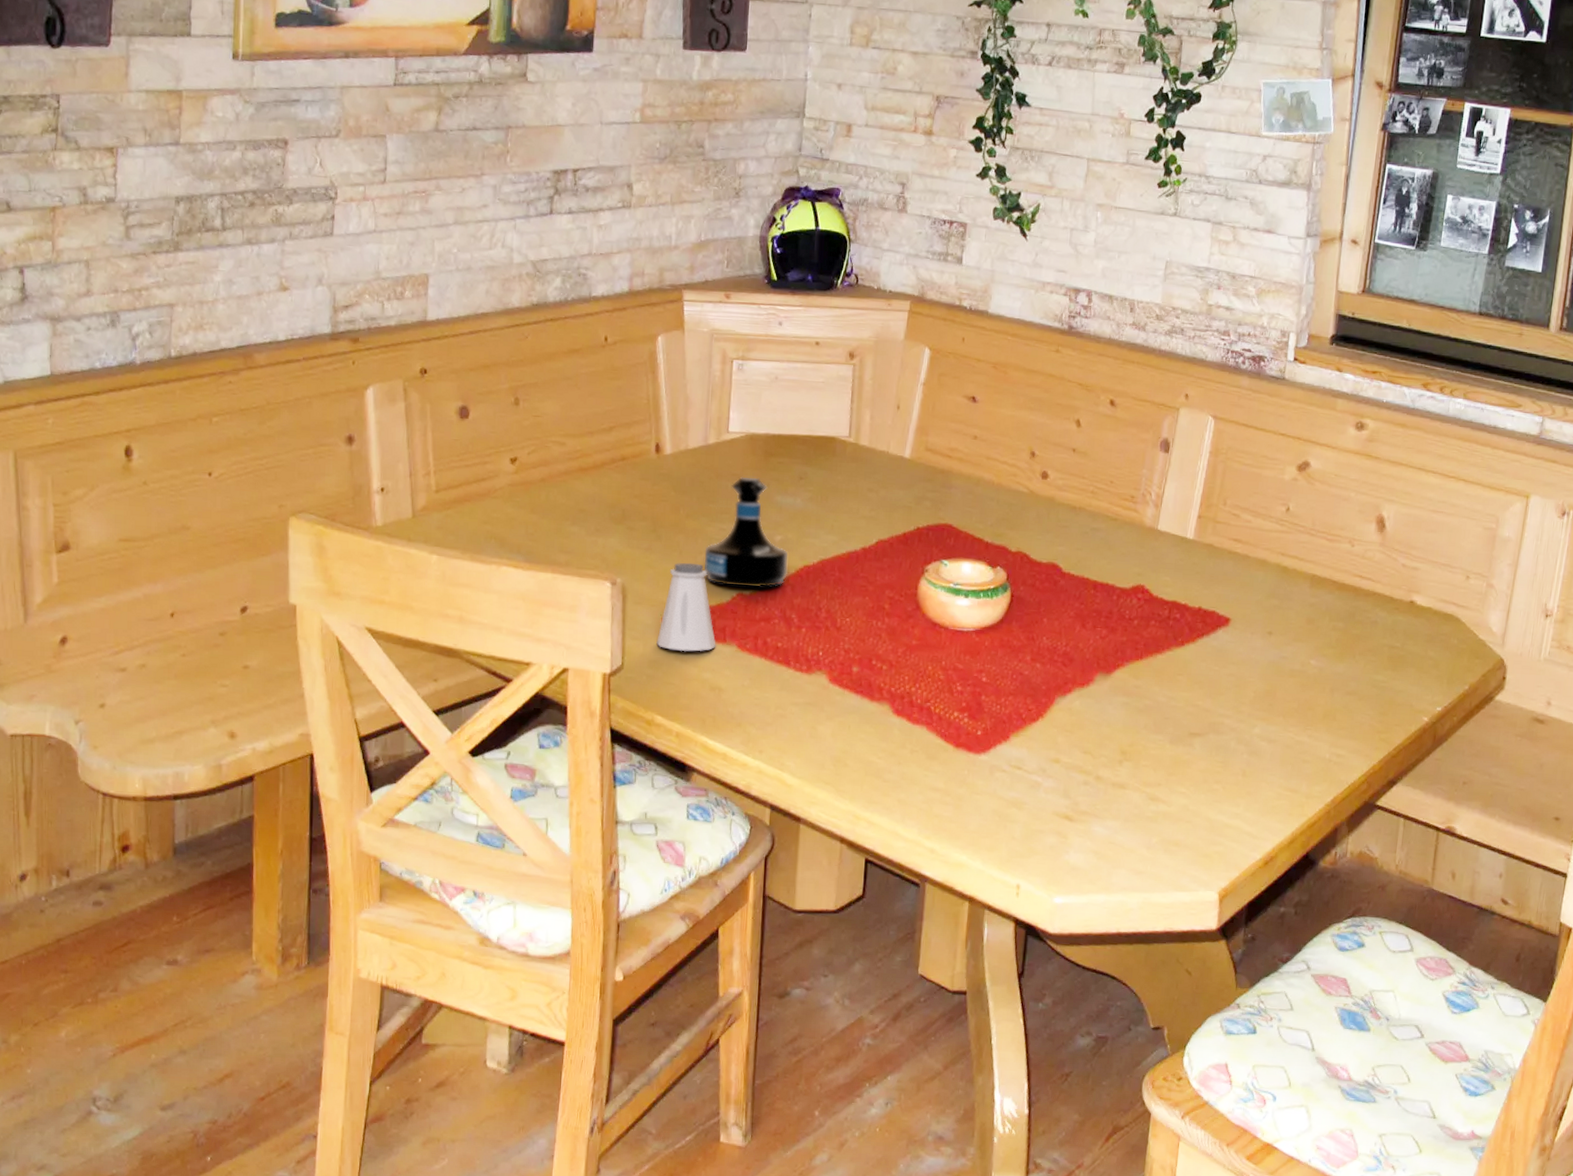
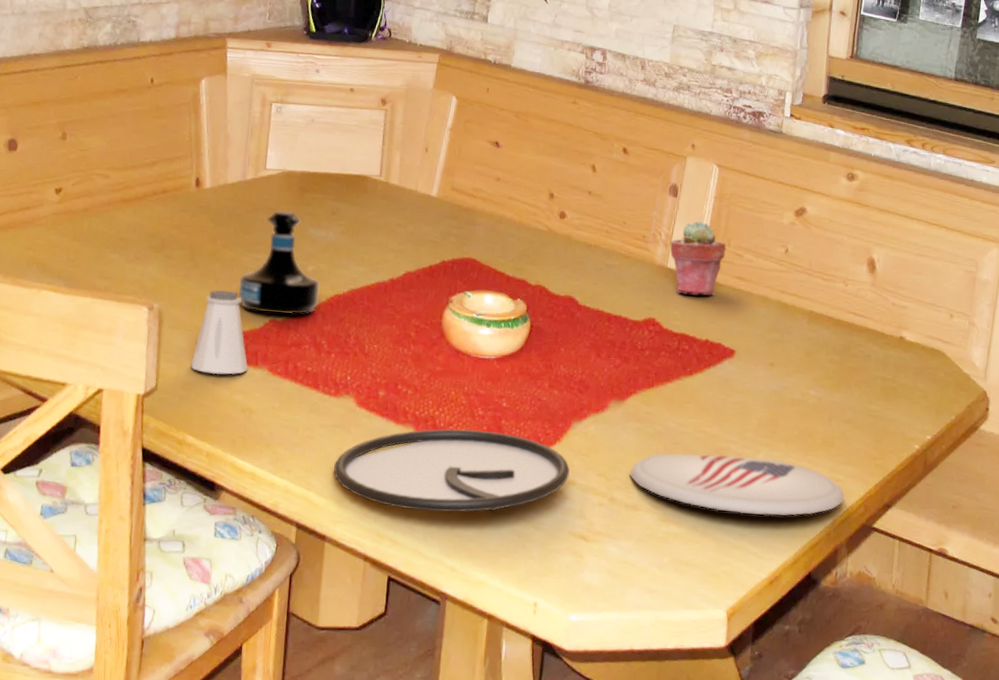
plate: none [807,705,1053,793] -> present [334,429,570,513]
plate: none [1116,728,1347,794] -> present [629,453,845,516]
potted succulent: none [1161,478,1222,560] -> present [670,220,726,296]

